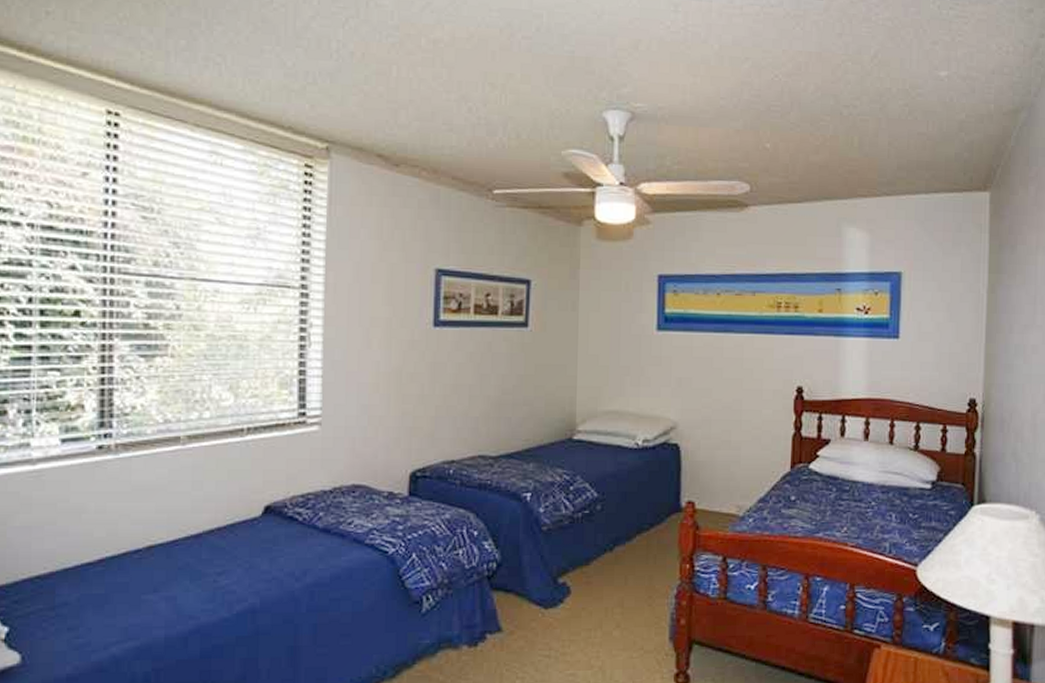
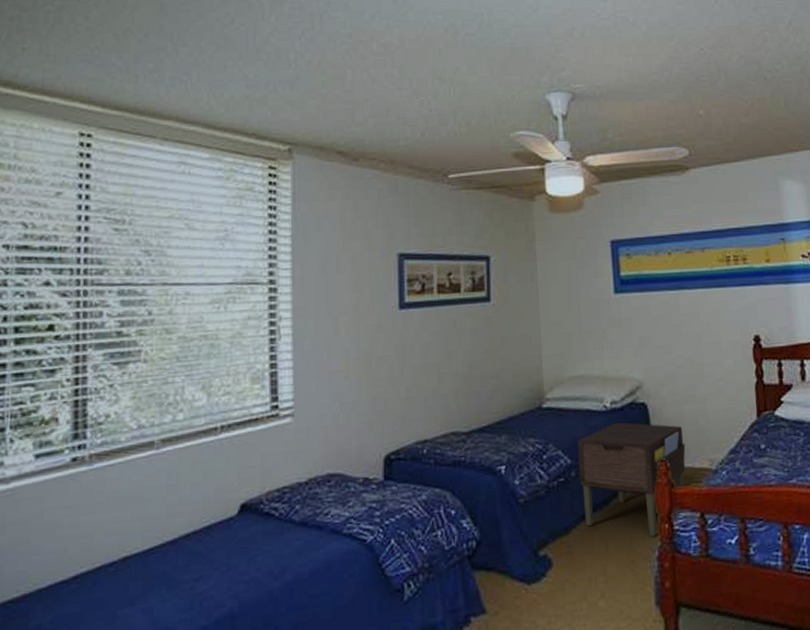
nightstand: none [604,460,715,575] -> present [577,422,686,537]

